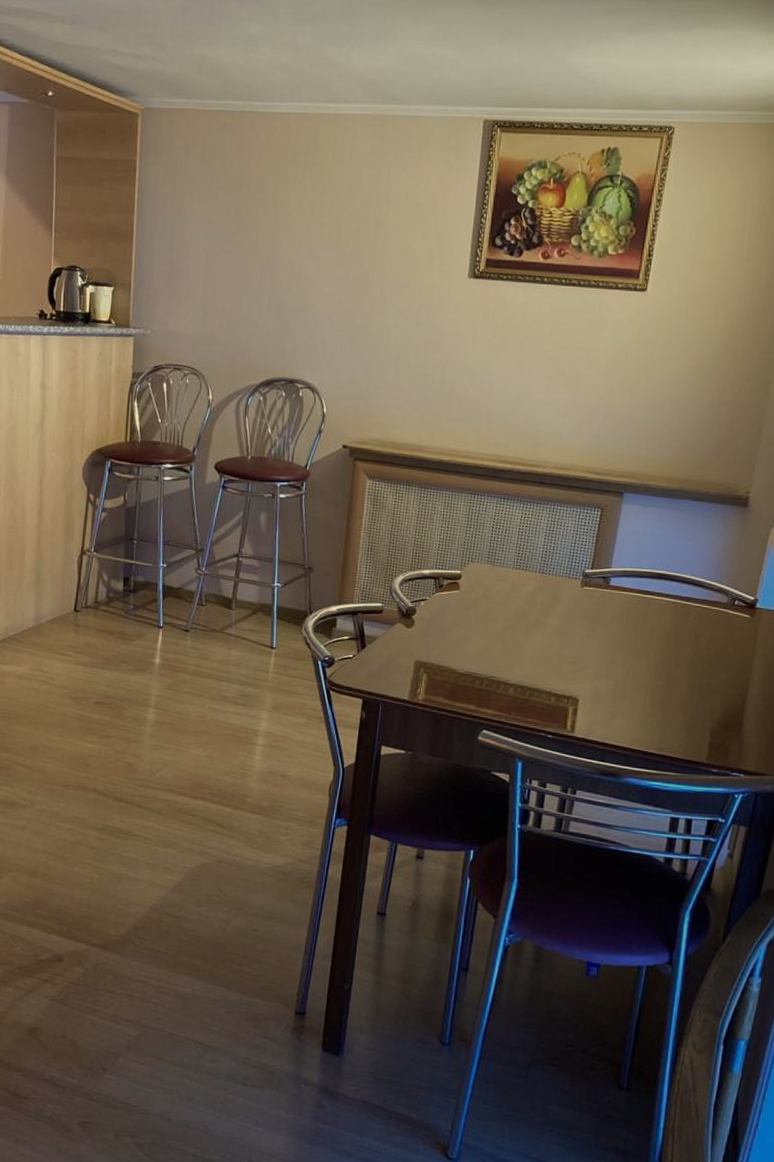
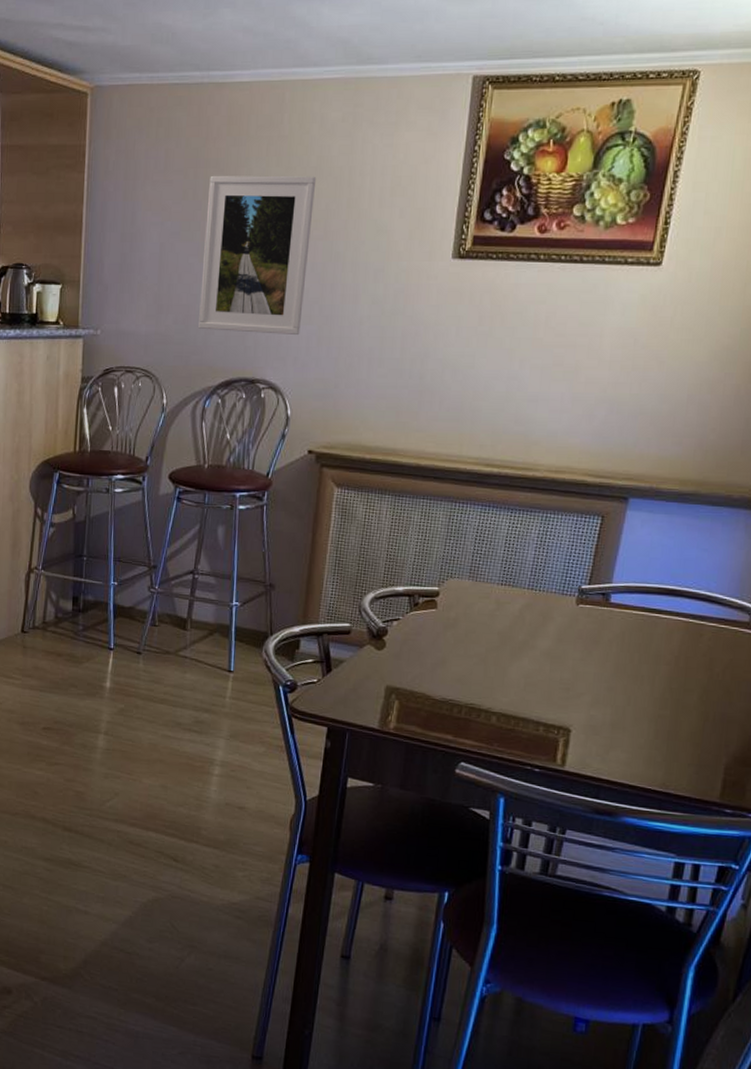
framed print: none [242,194,348,341] -> present [198,175,317,336]

